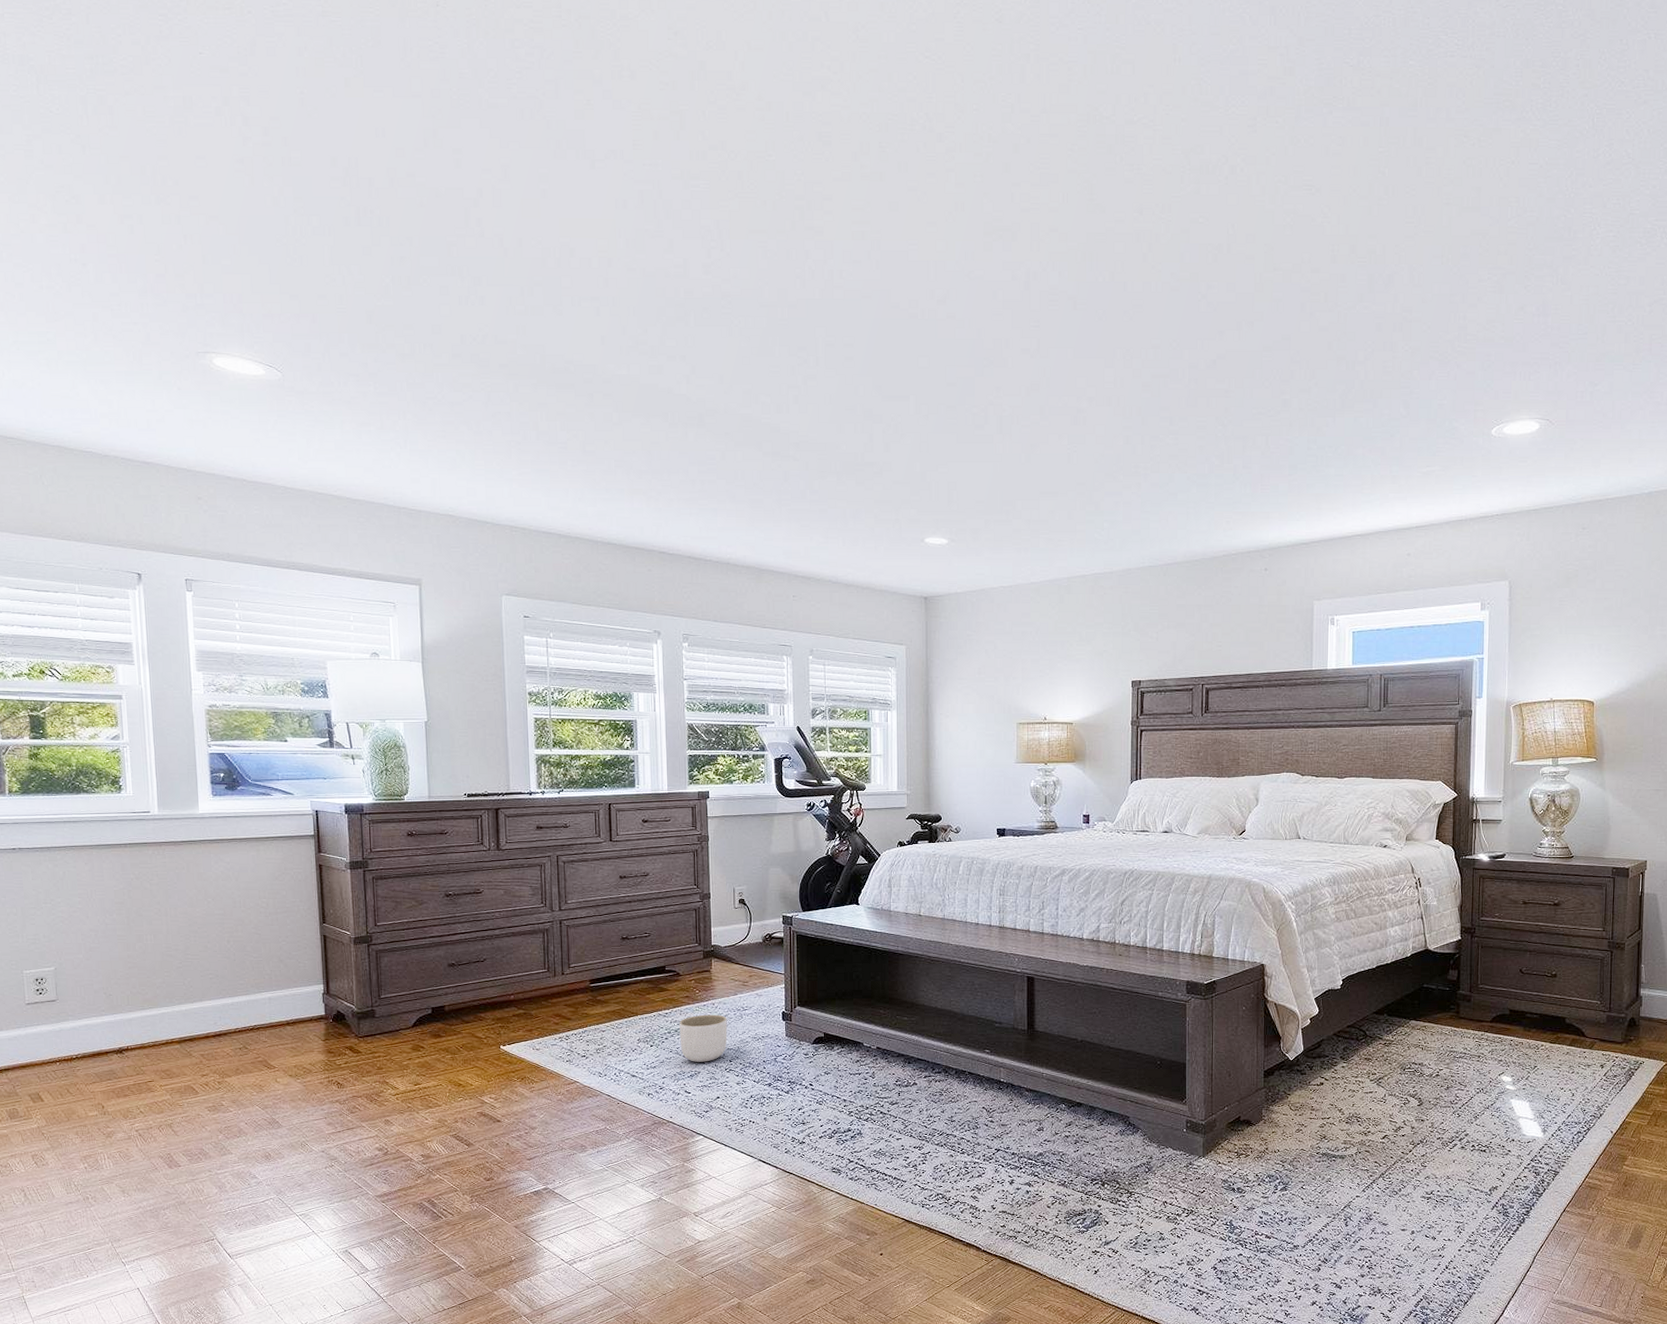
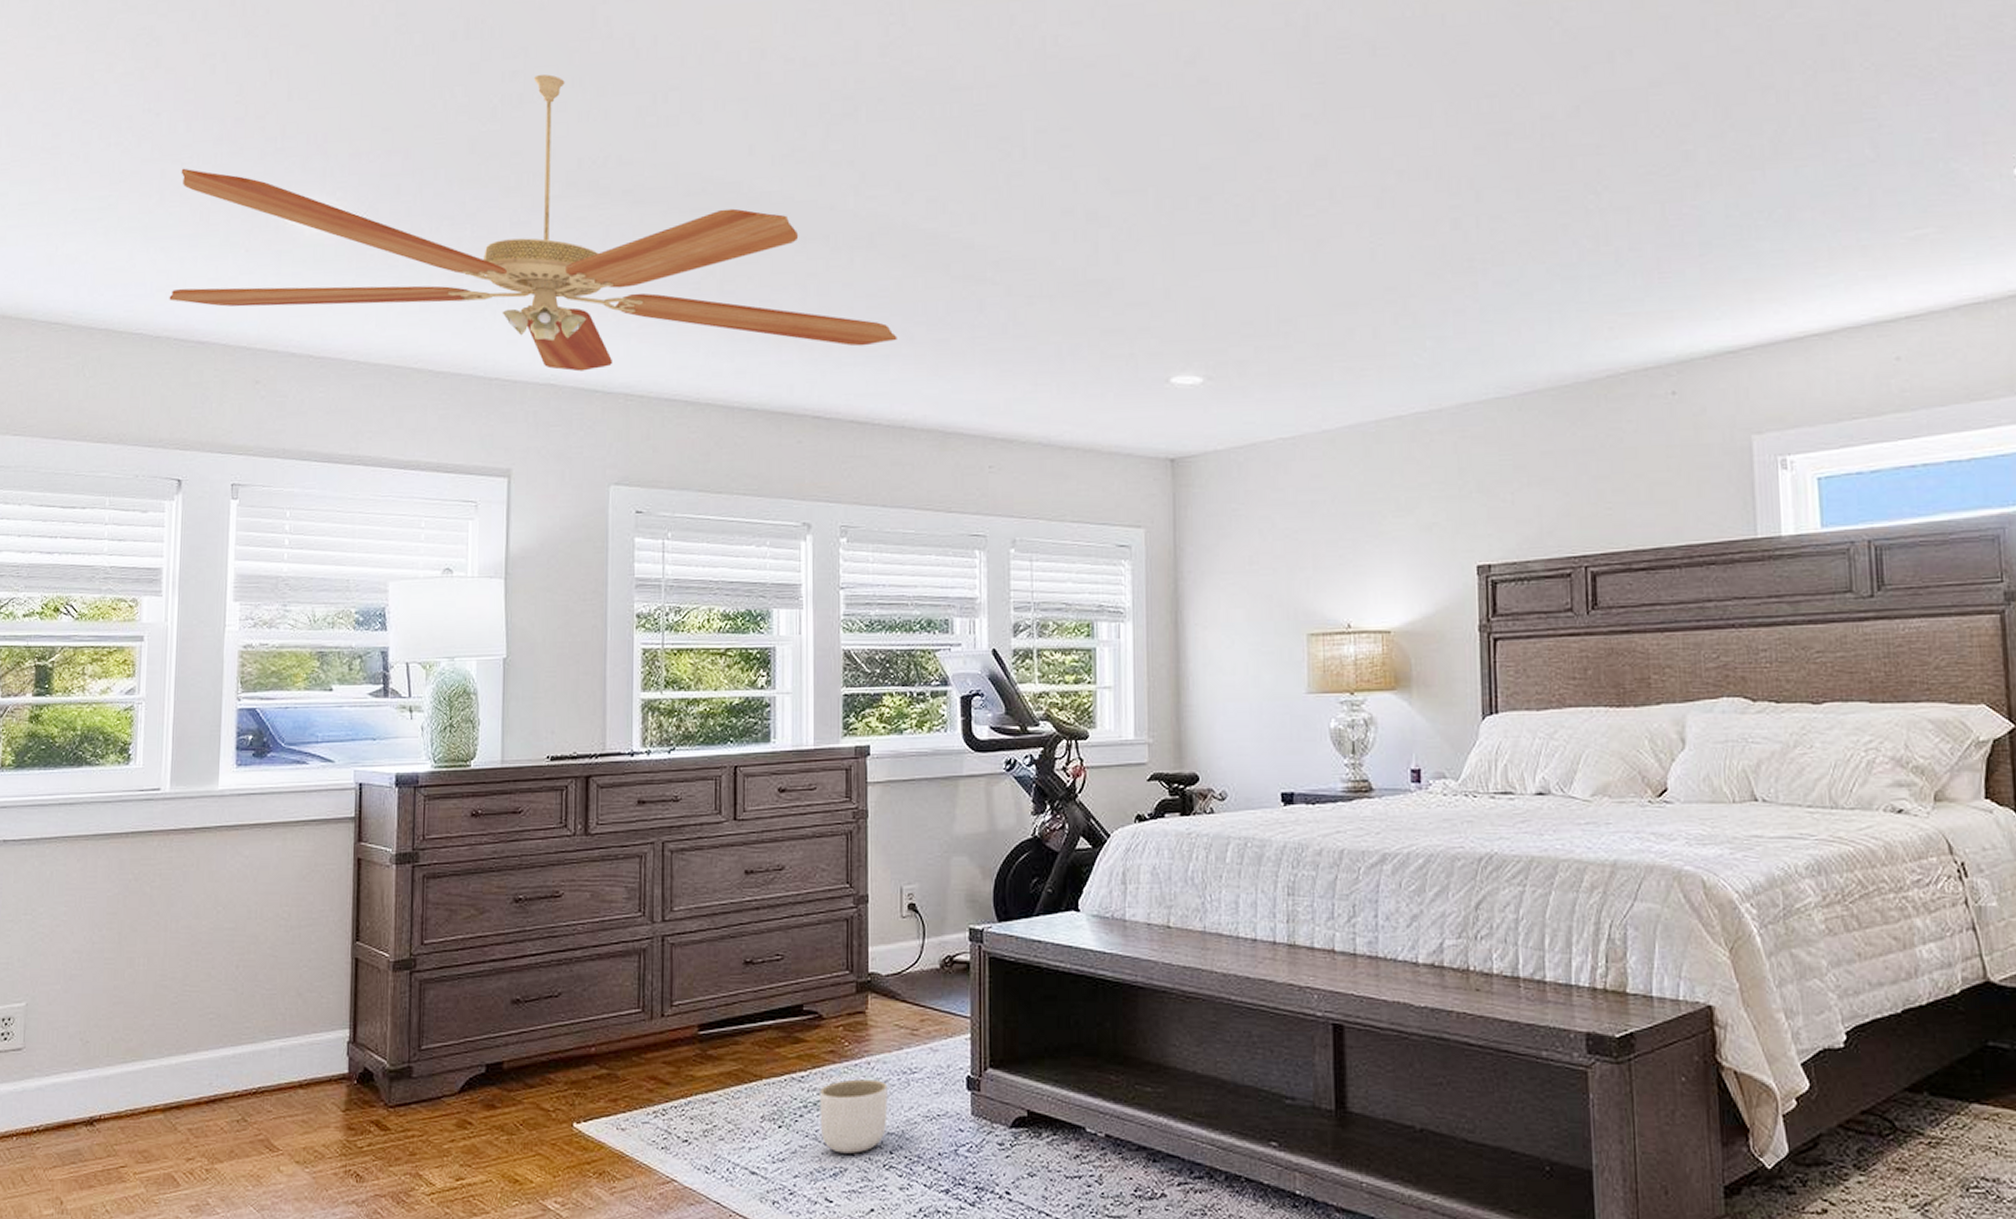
ceiling fan: none [111,262,723,506] -> present [169,74,897,372]

